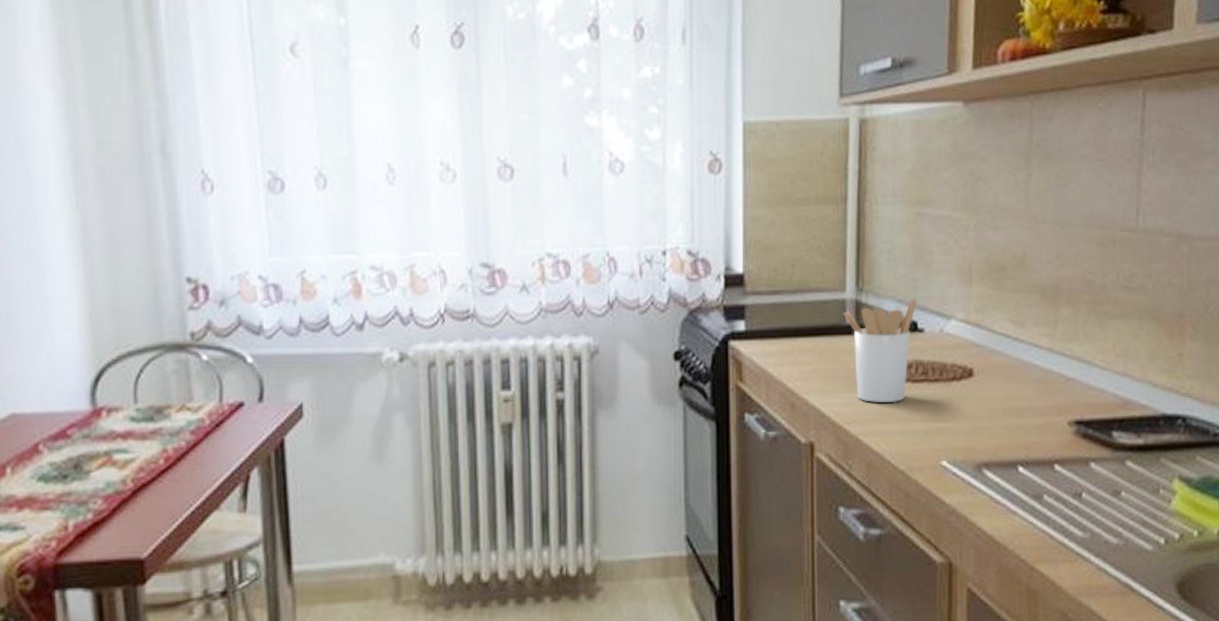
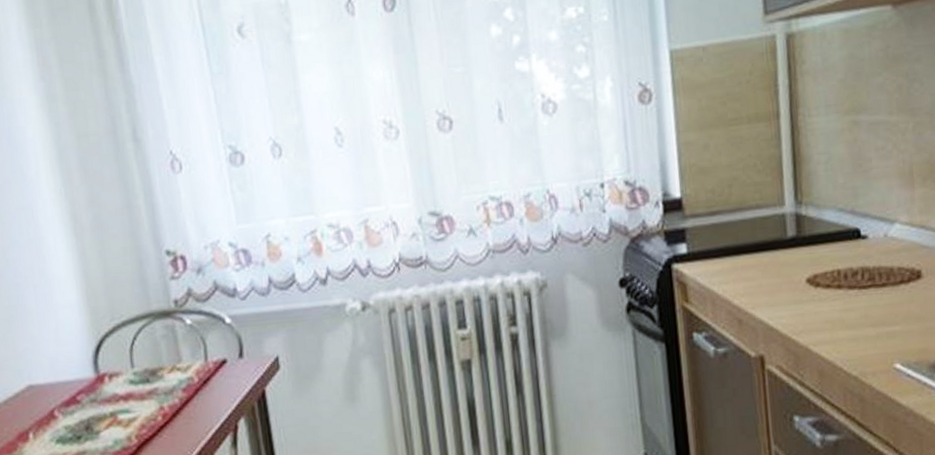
utensil holder: present [843,298,917,403] -> none [783,206,859,312]

